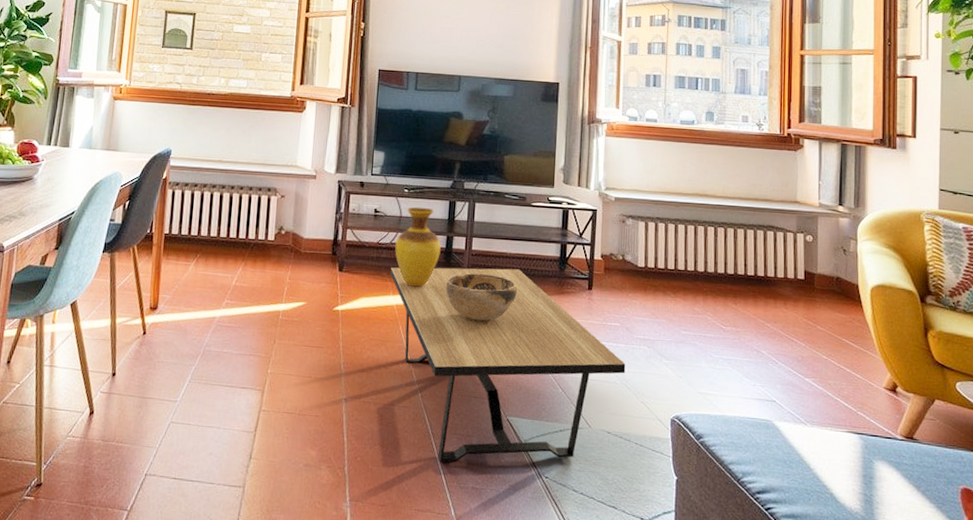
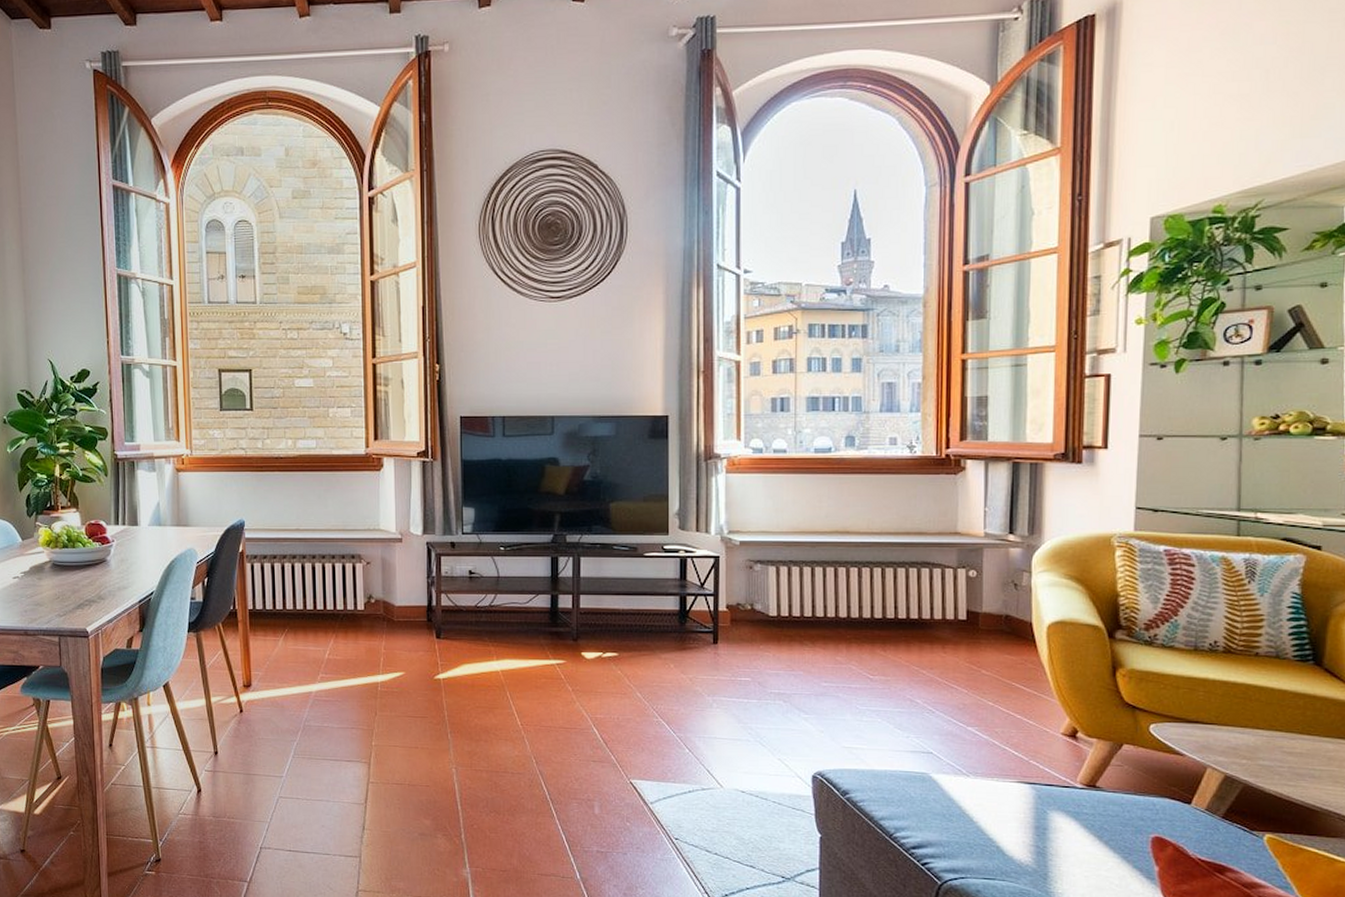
coffee table: present [390,267,626,463] -> none [491,626,759,827]
vase: present [395,207,441,287] -> none [495,565,545,650]
decorative bowl: present [446,273,518,321] -> none [554,633,634,683]

